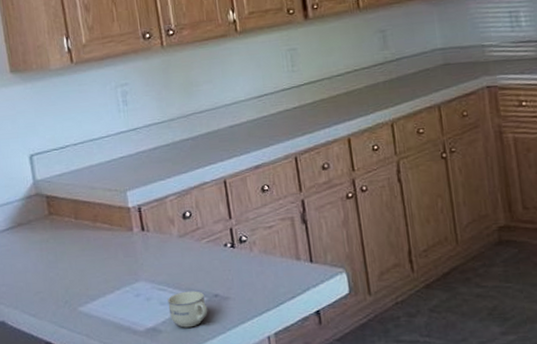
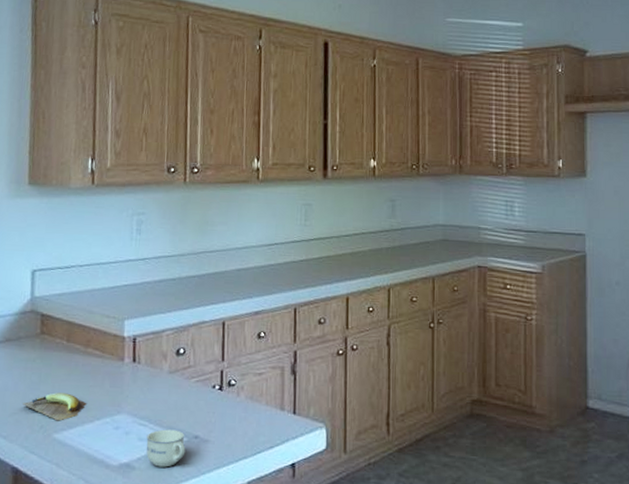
banana: none [45,268,105,295] -> present [23,392,87,421]

